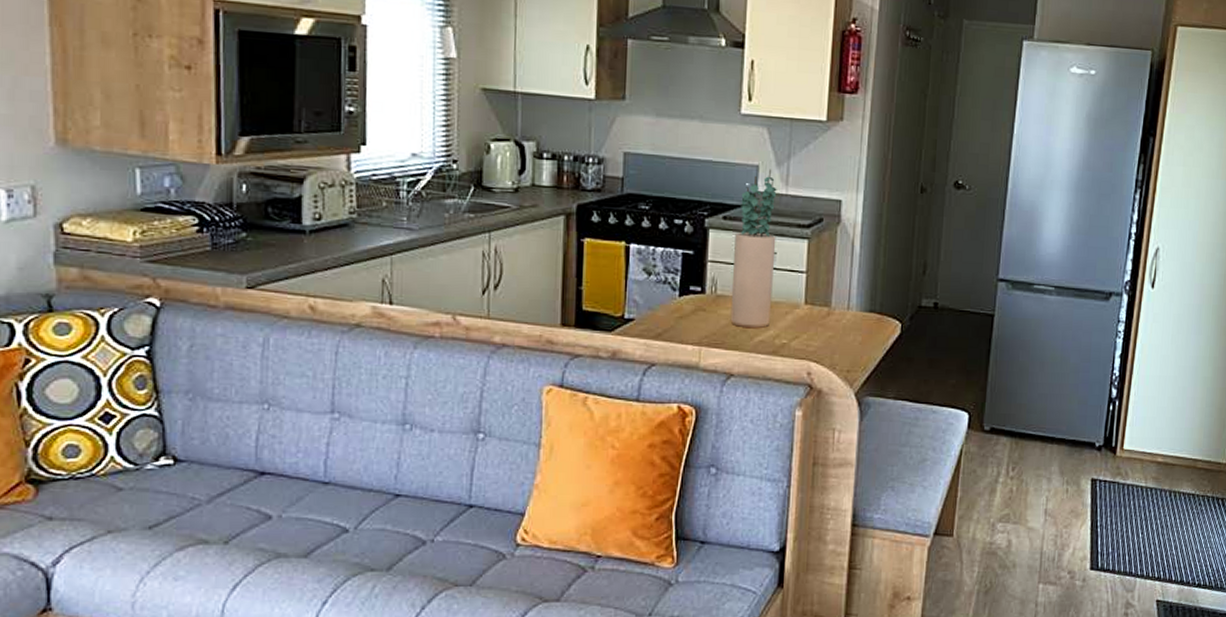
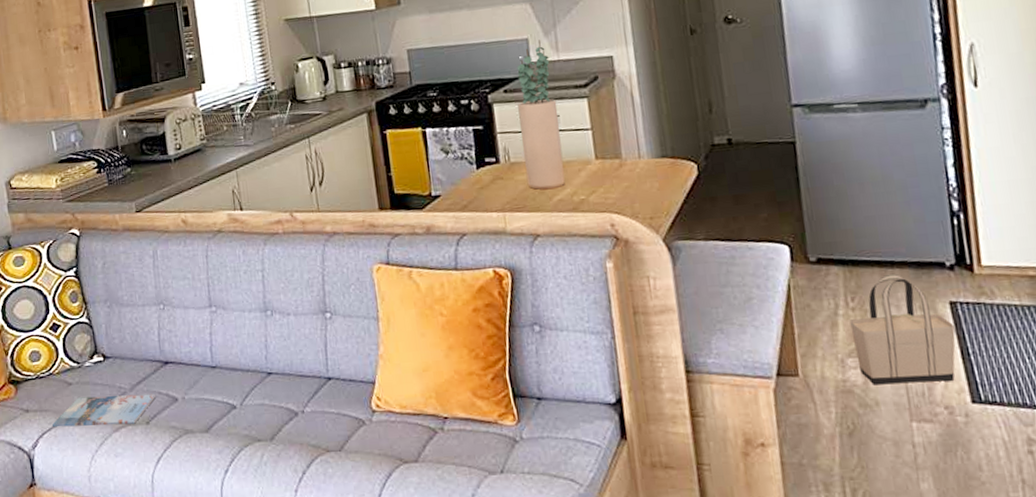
magazine: none [87,506,243,543] -> present [52,393,156,428]
shopping bag: none [1006,449,1091,549] -> present [849,273,956,385]

